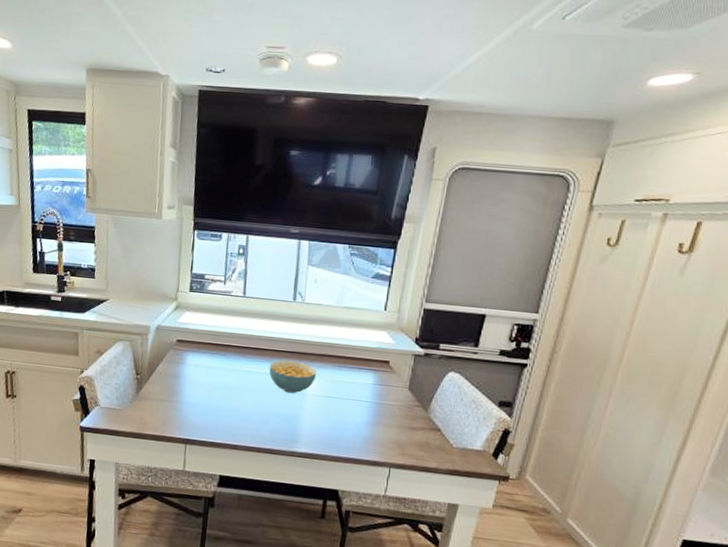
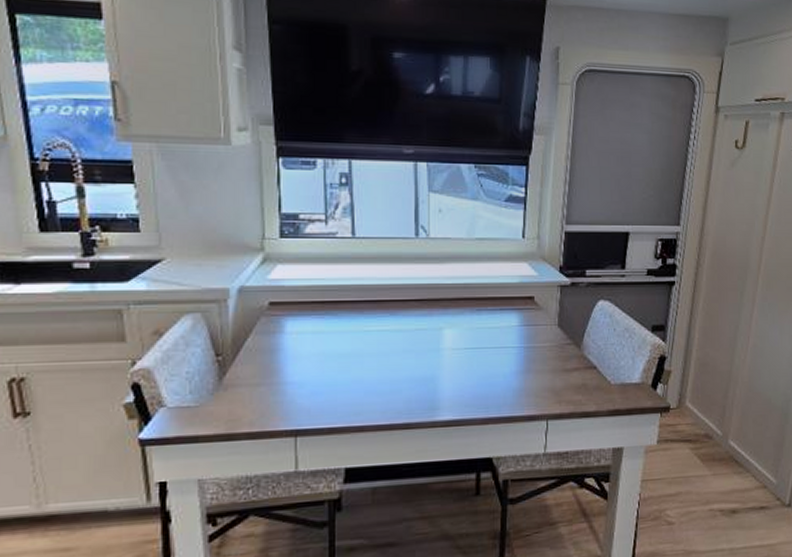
cereal bowl: present [269,360,317,394] -> none [394,310,453,351]

